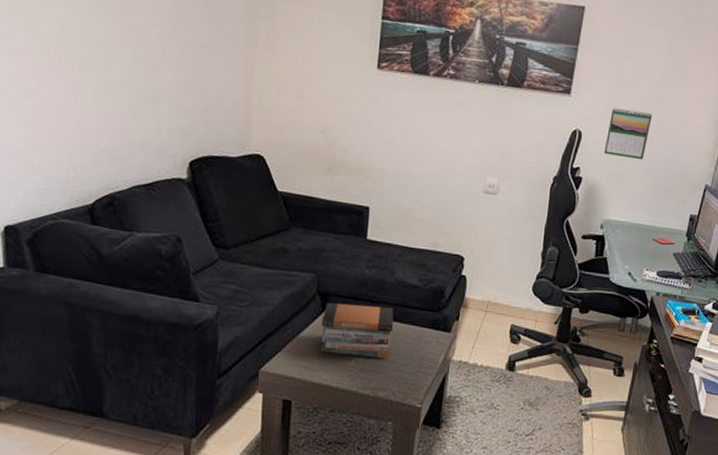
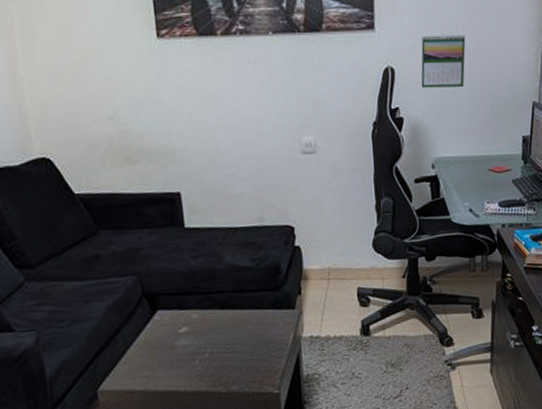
book stack: present [321,302,394,359] -> none [153,295,234,358]

